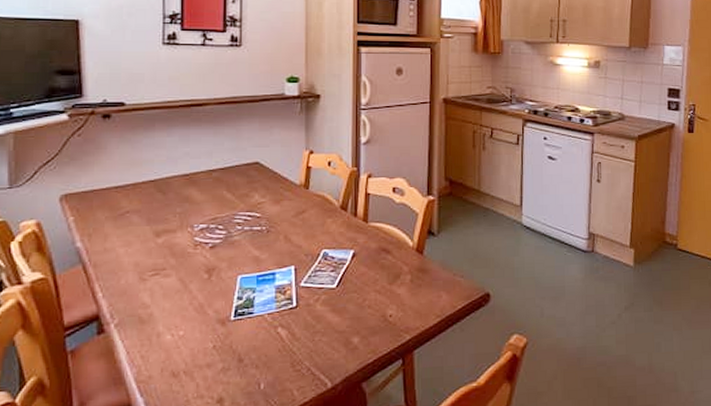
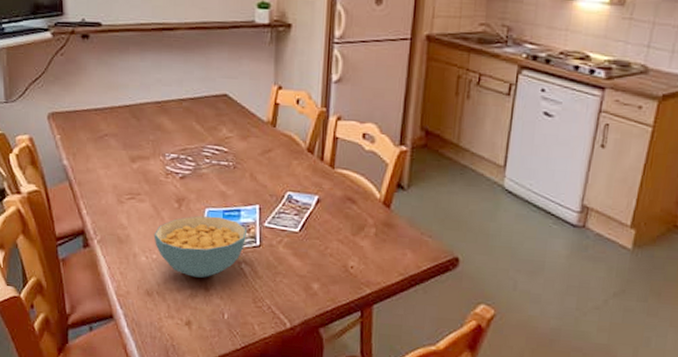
cereal bowl: none [180,282,282,349] -> present [153,216,246,278]

